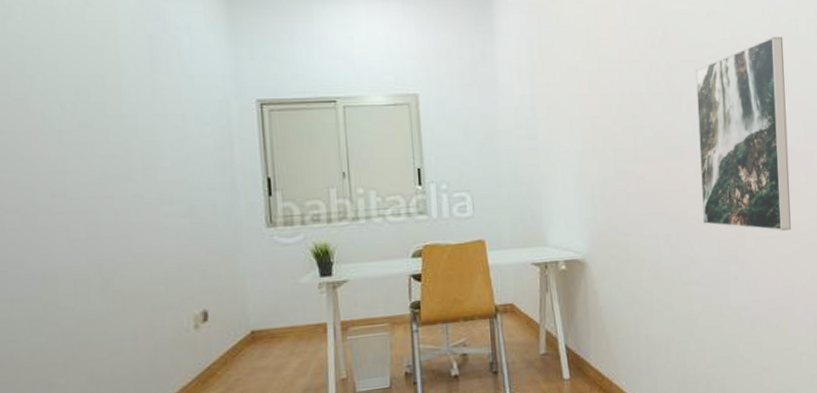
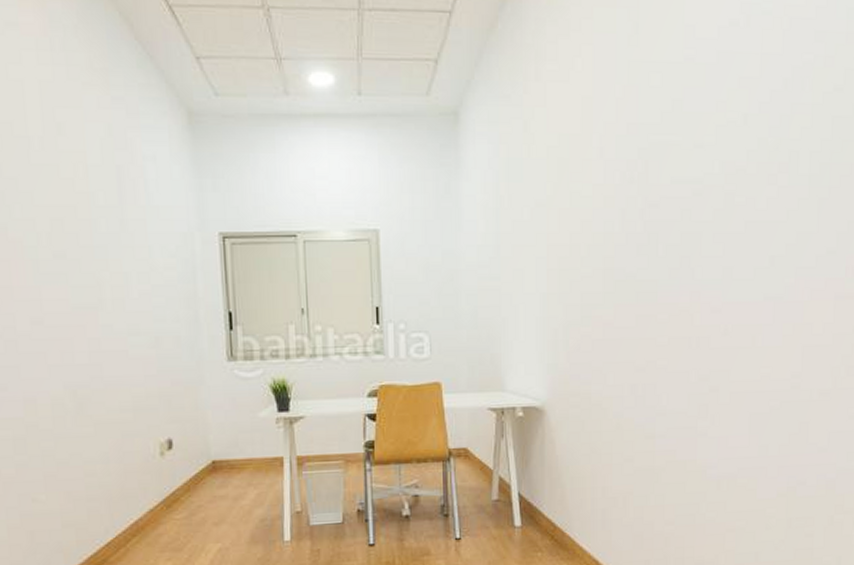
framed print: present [695,36,791,231] -> none [672,171,780,387]

